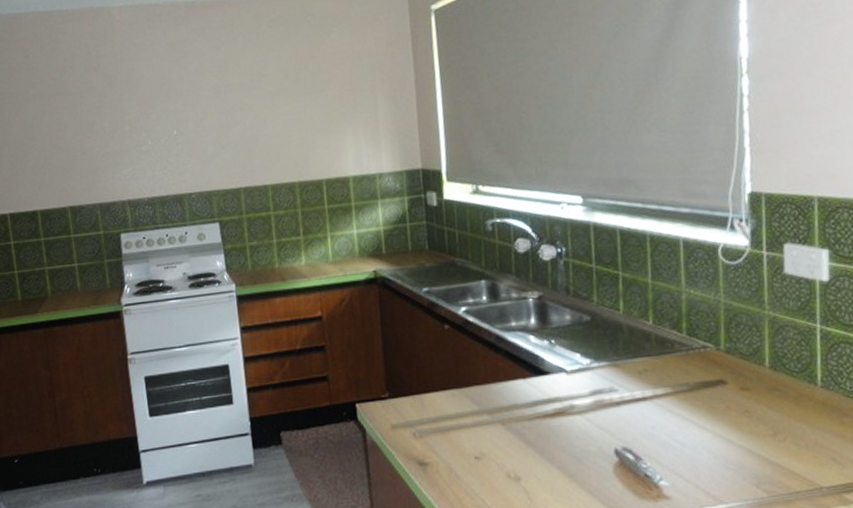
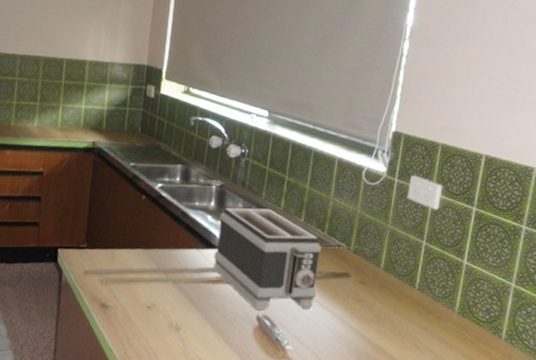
toaster: none [545,316,686,442] -> present [213,207,322,310]

